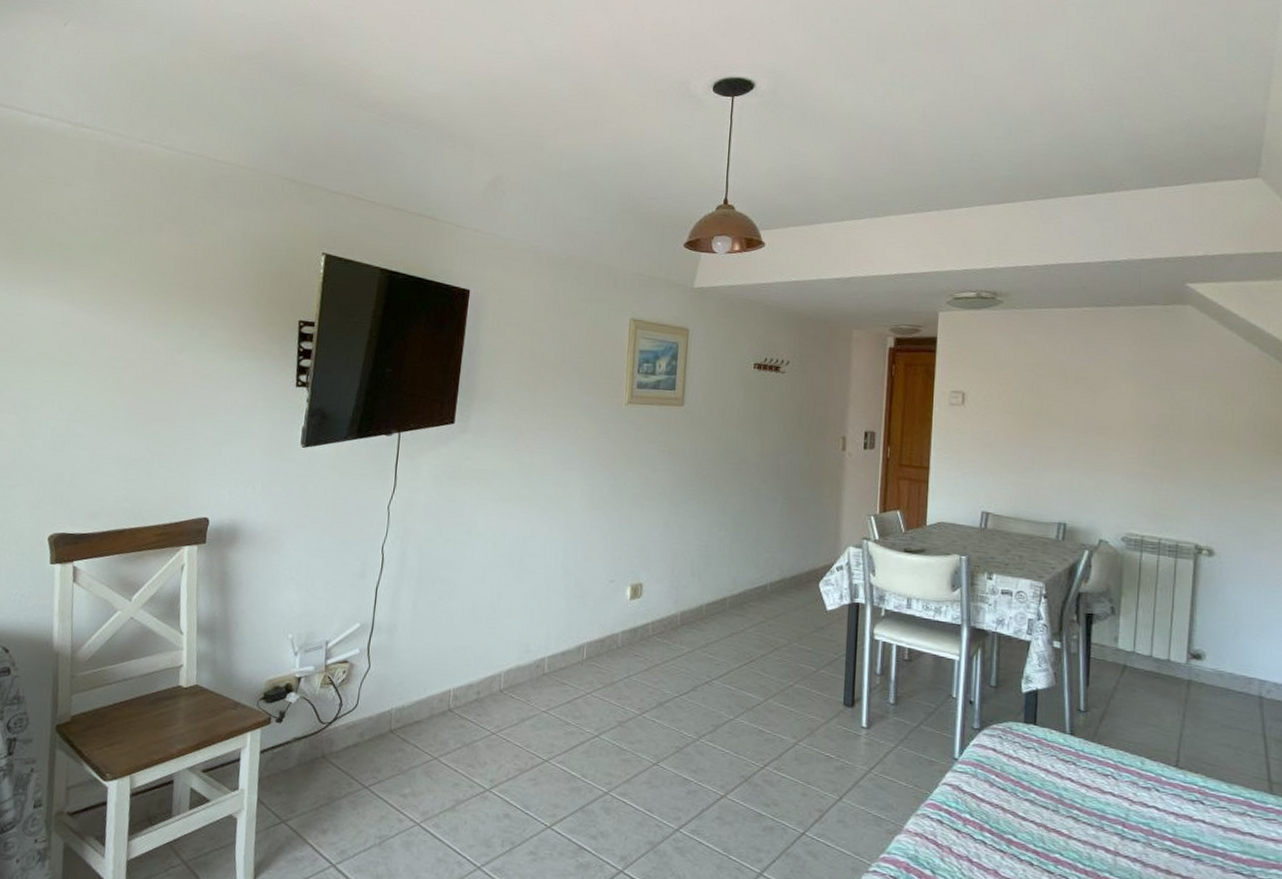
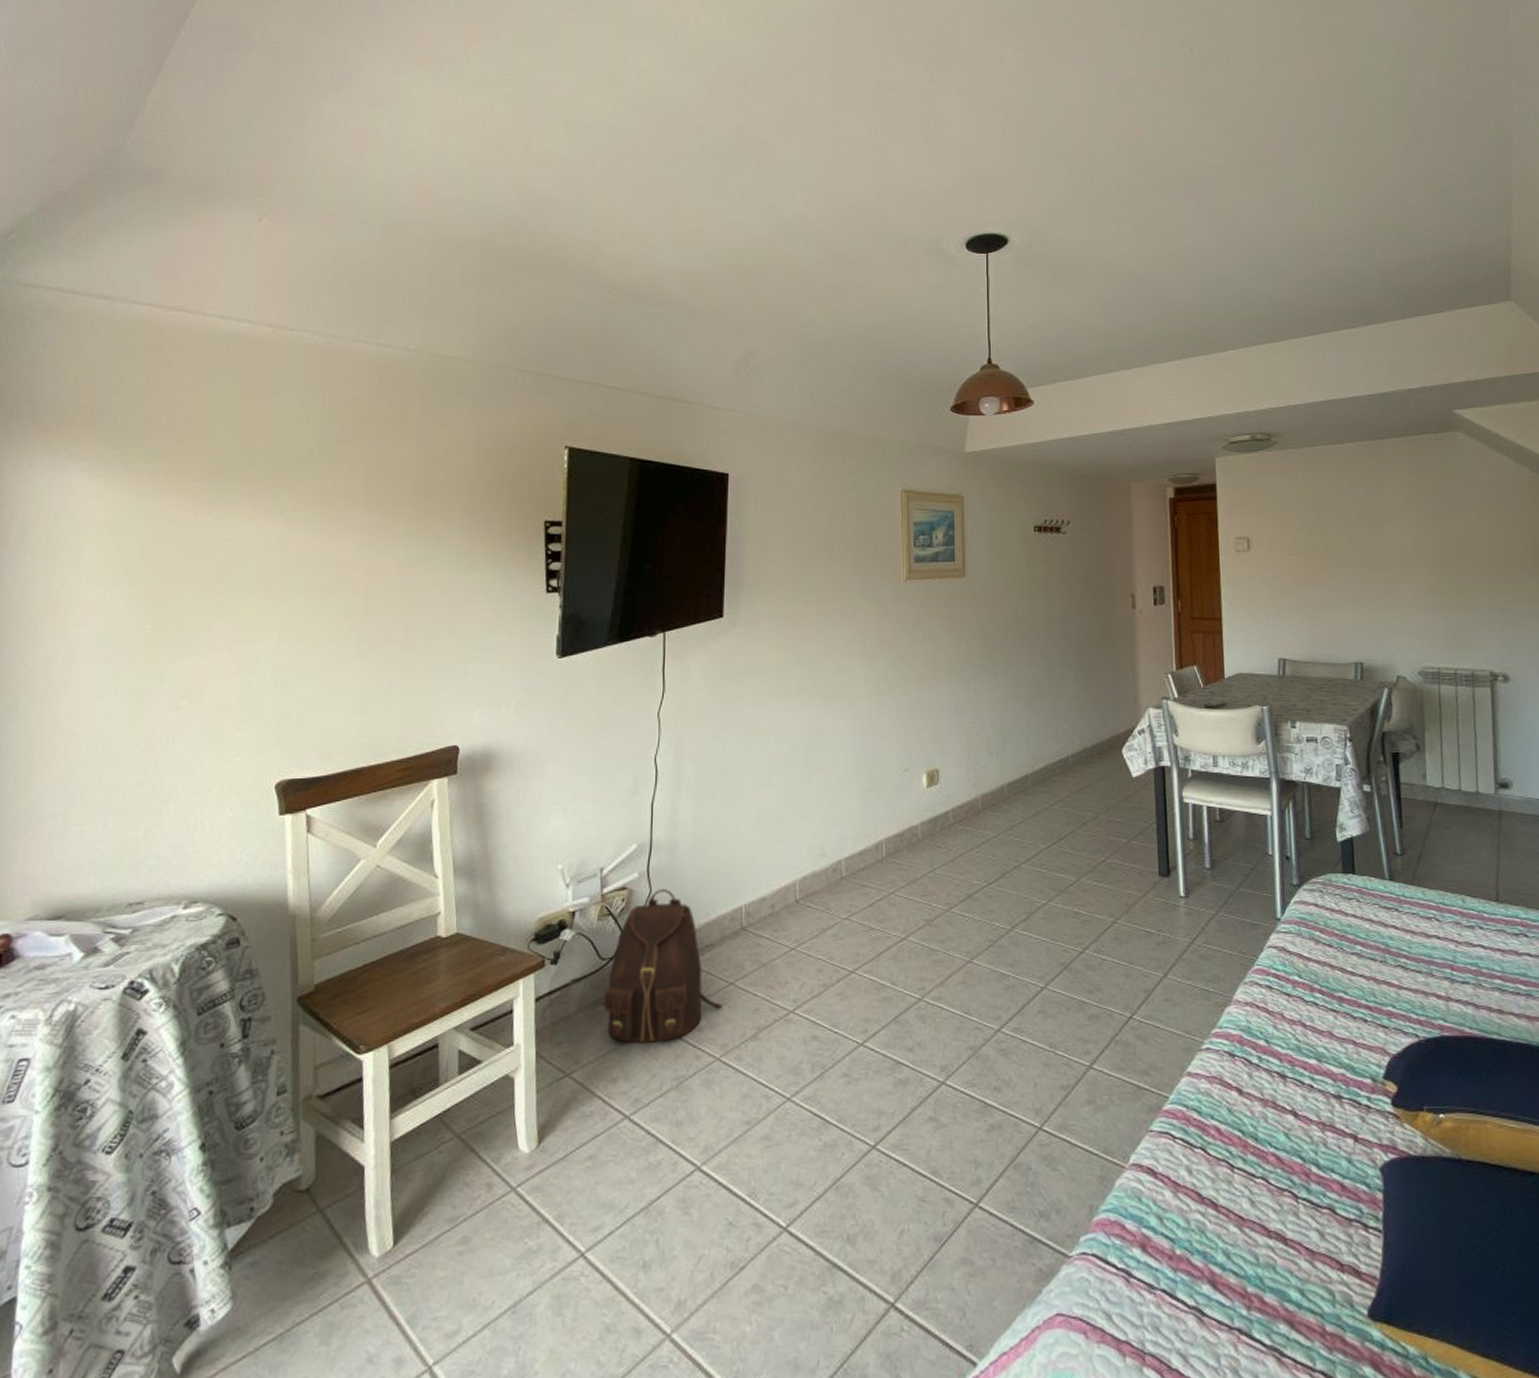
backpack: none [318,666,427,803] -> present [601,889,723,1043]

